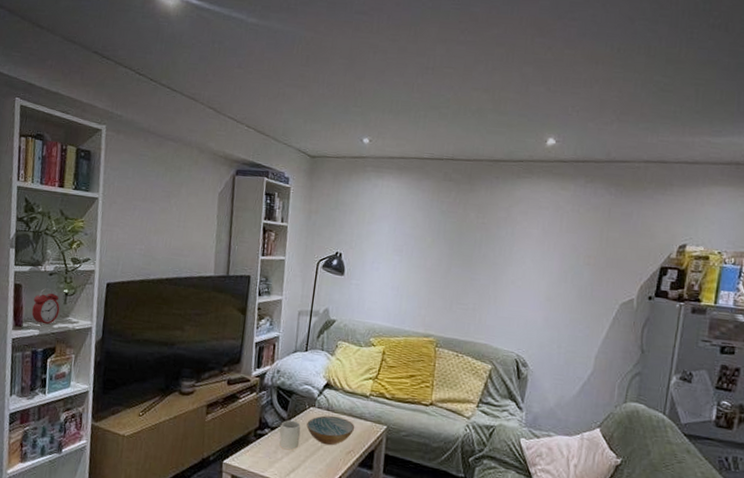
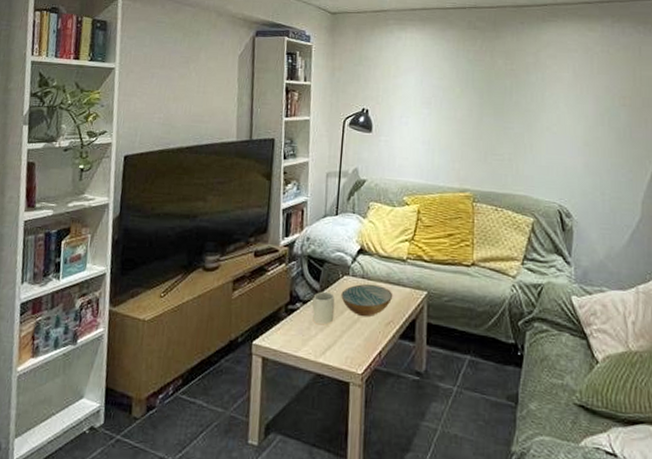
alarm clock: present [32,288,60,326] -> none [45,165,75,205]

